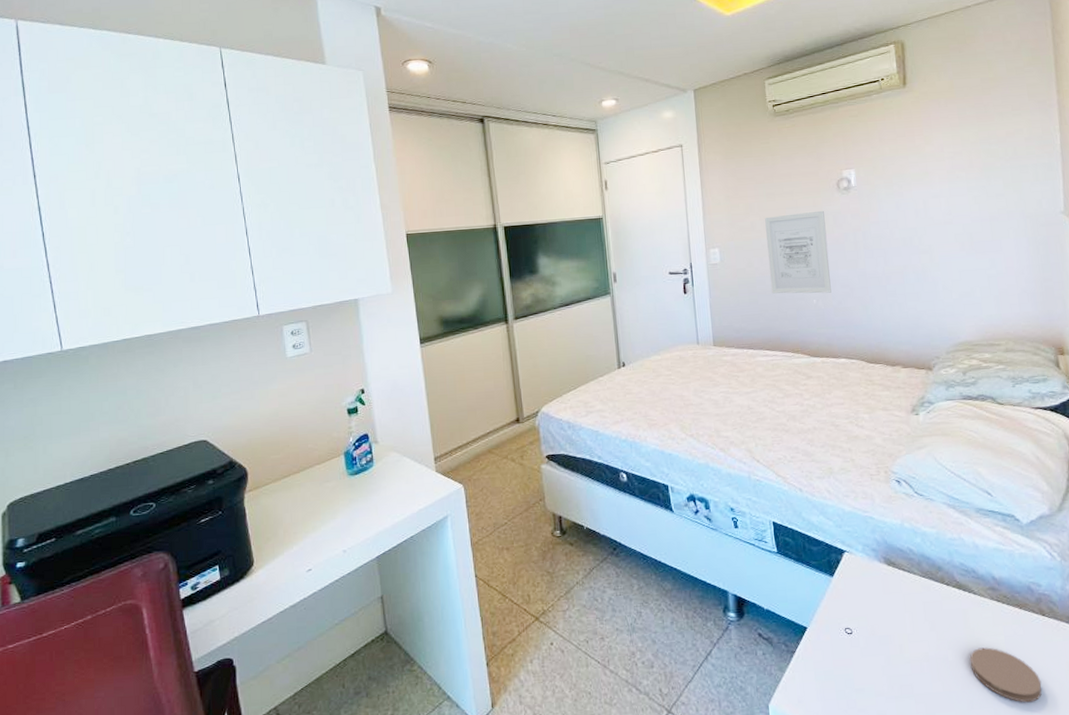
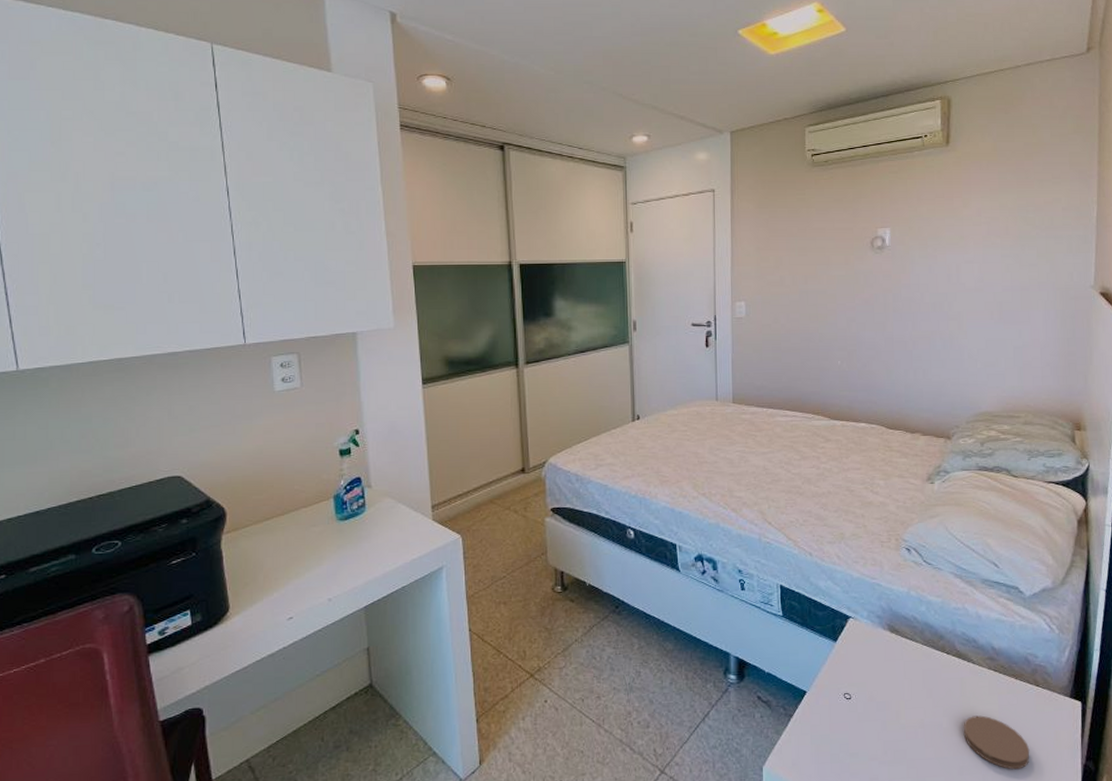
wall art: present [765,210,832,294] -> none [795,269,857,355]

